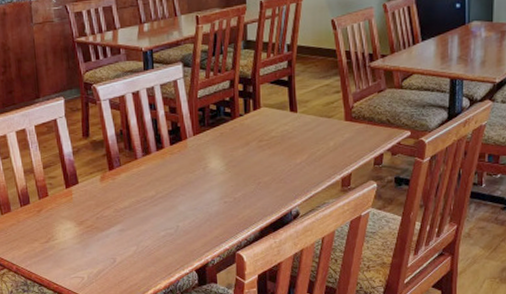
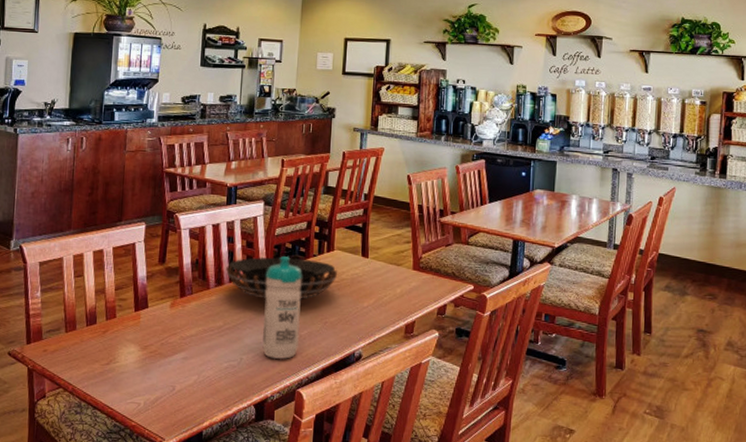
decorative bowl: none [152,119,267,164] -> present [226,257,338,299]
water bottle: none [192,119,235,224] -> present [262,256,302,360]

